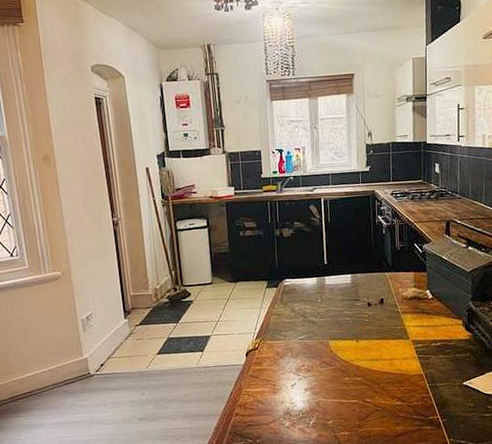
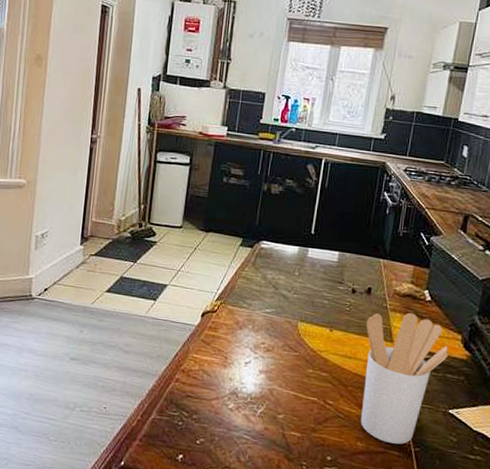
utensil holder: none [384,311,454,421] -> present [361,312,448,445]

